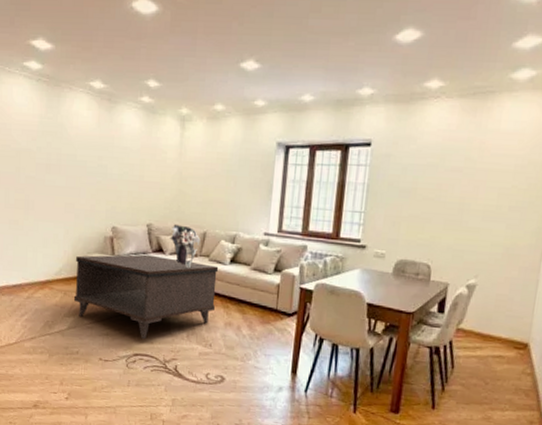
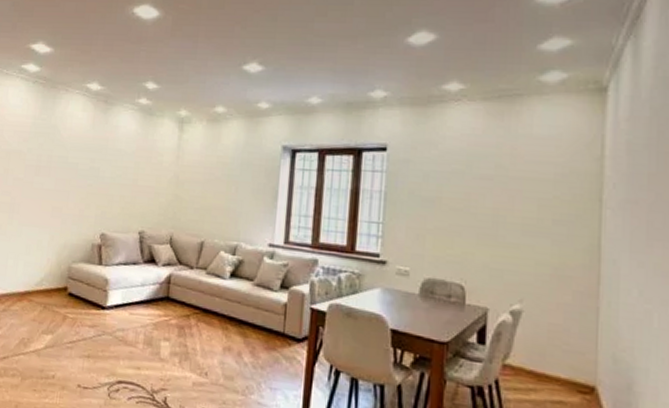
coffee table: present [74,254,219,340] -> none [54,264,217,364]
bouquet: present [170,224,201,268] -> none [163,232,198,281]

